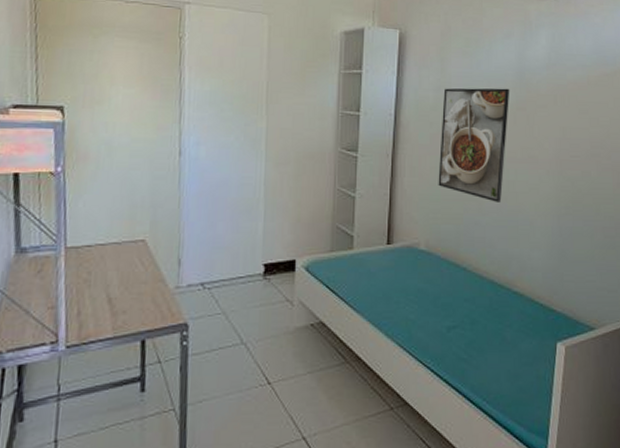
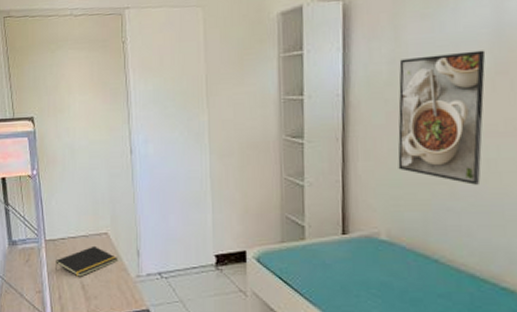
notepad: none [76,254,156,289] -> present [56,245,118,277]

